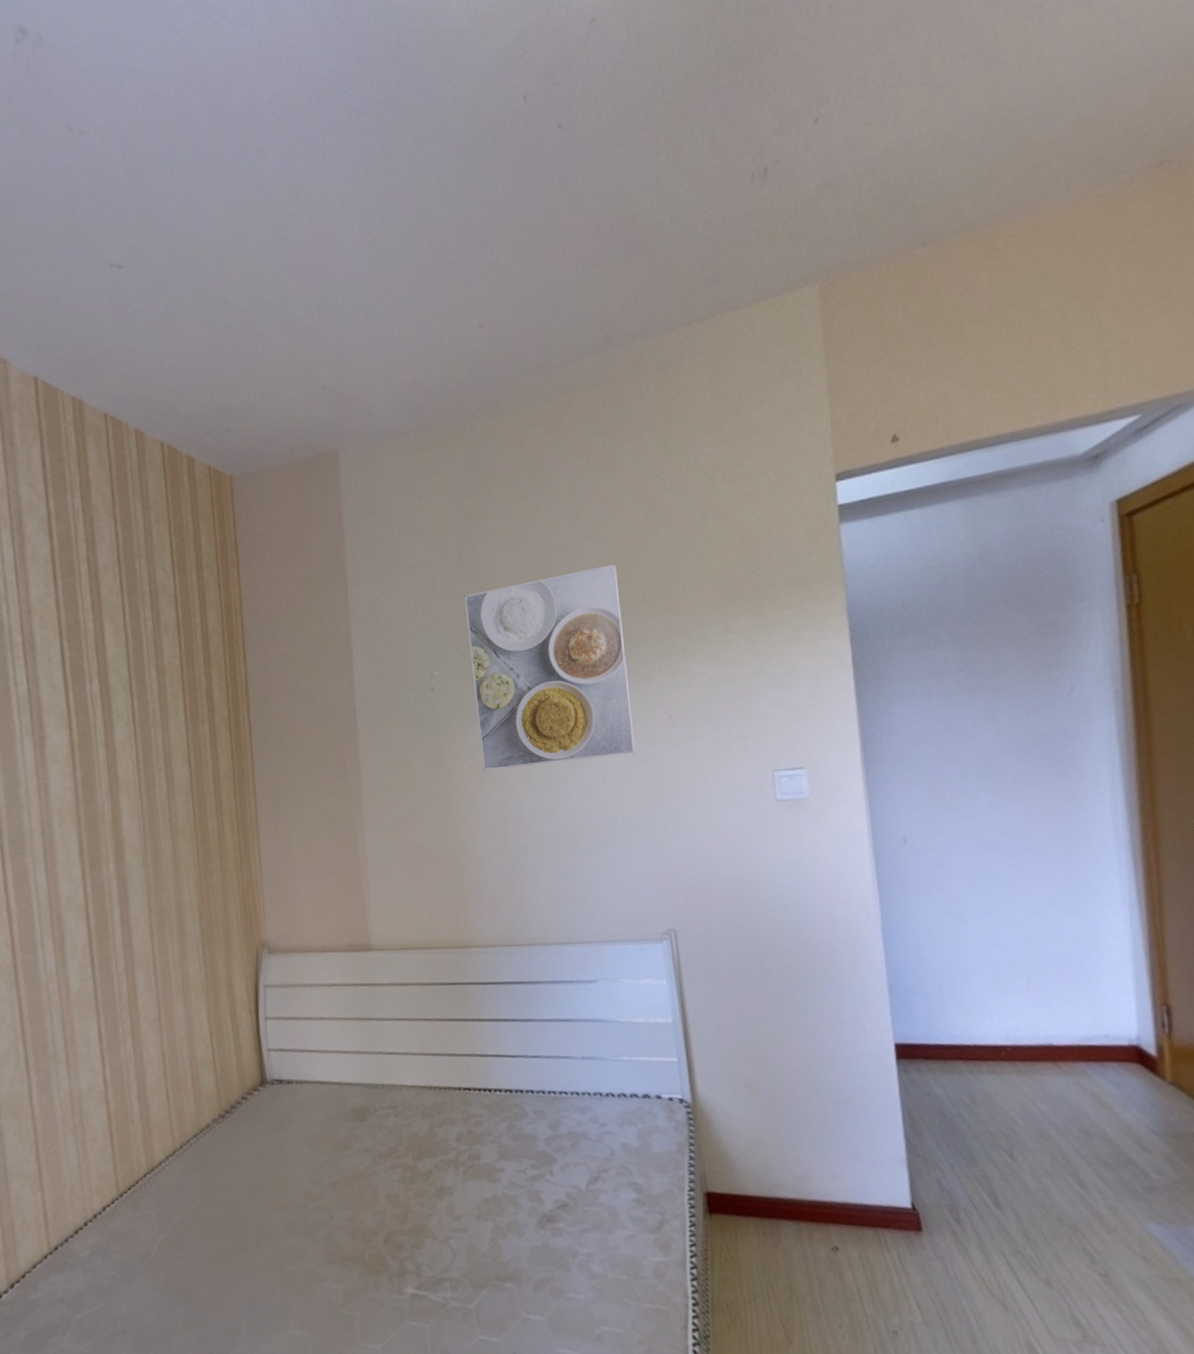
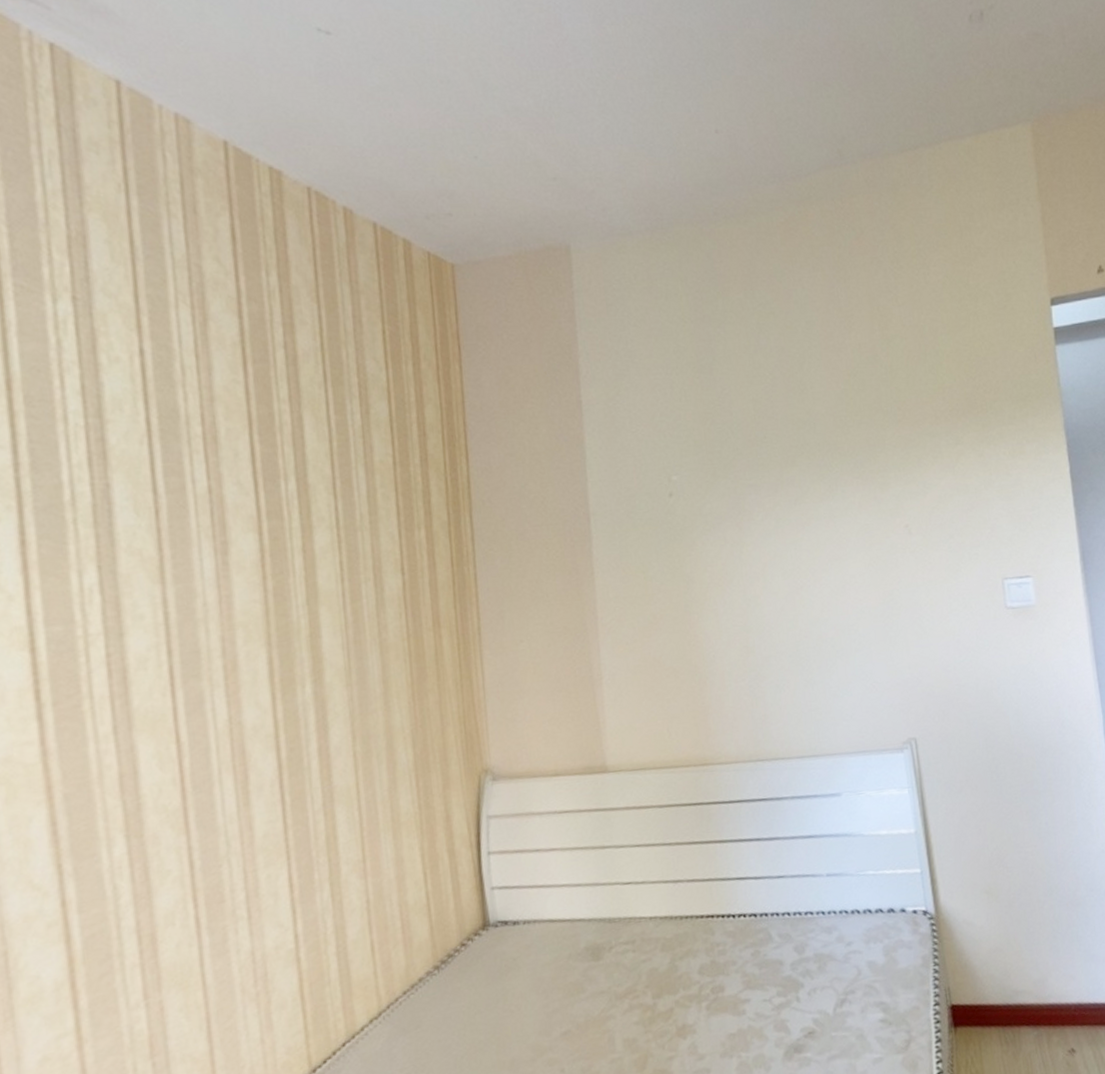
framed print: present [465,564,636,771] -> none [703,374,875,580]

